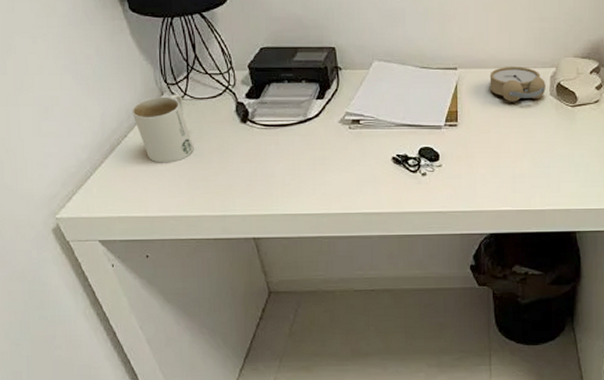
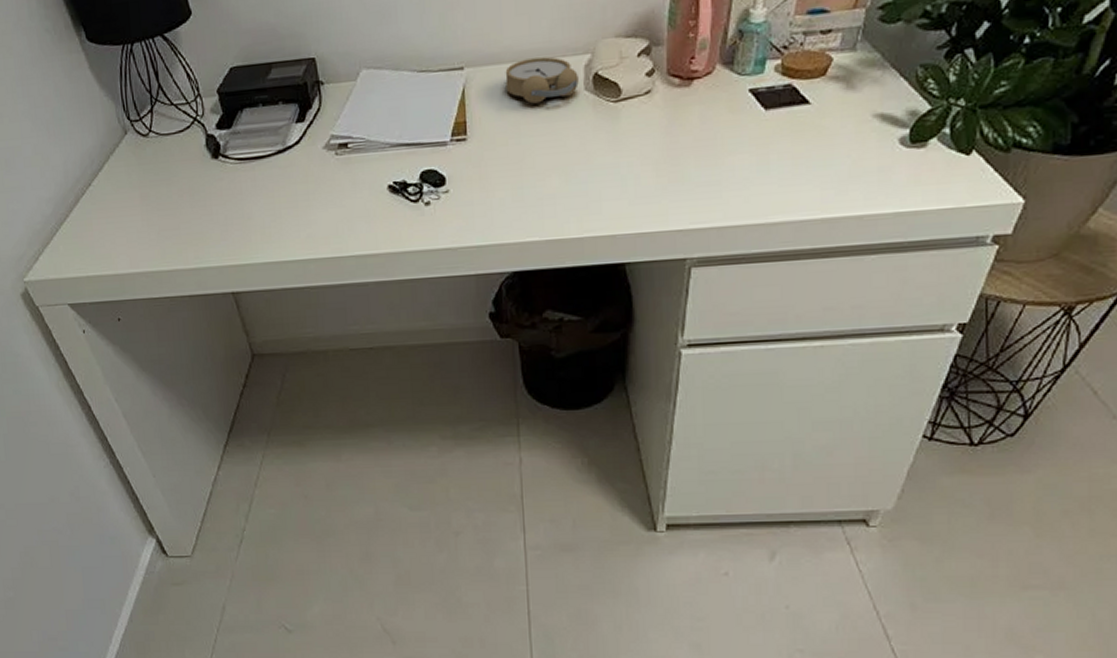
mug: present [132,94,194,163] -> none [94,131,163,213]

